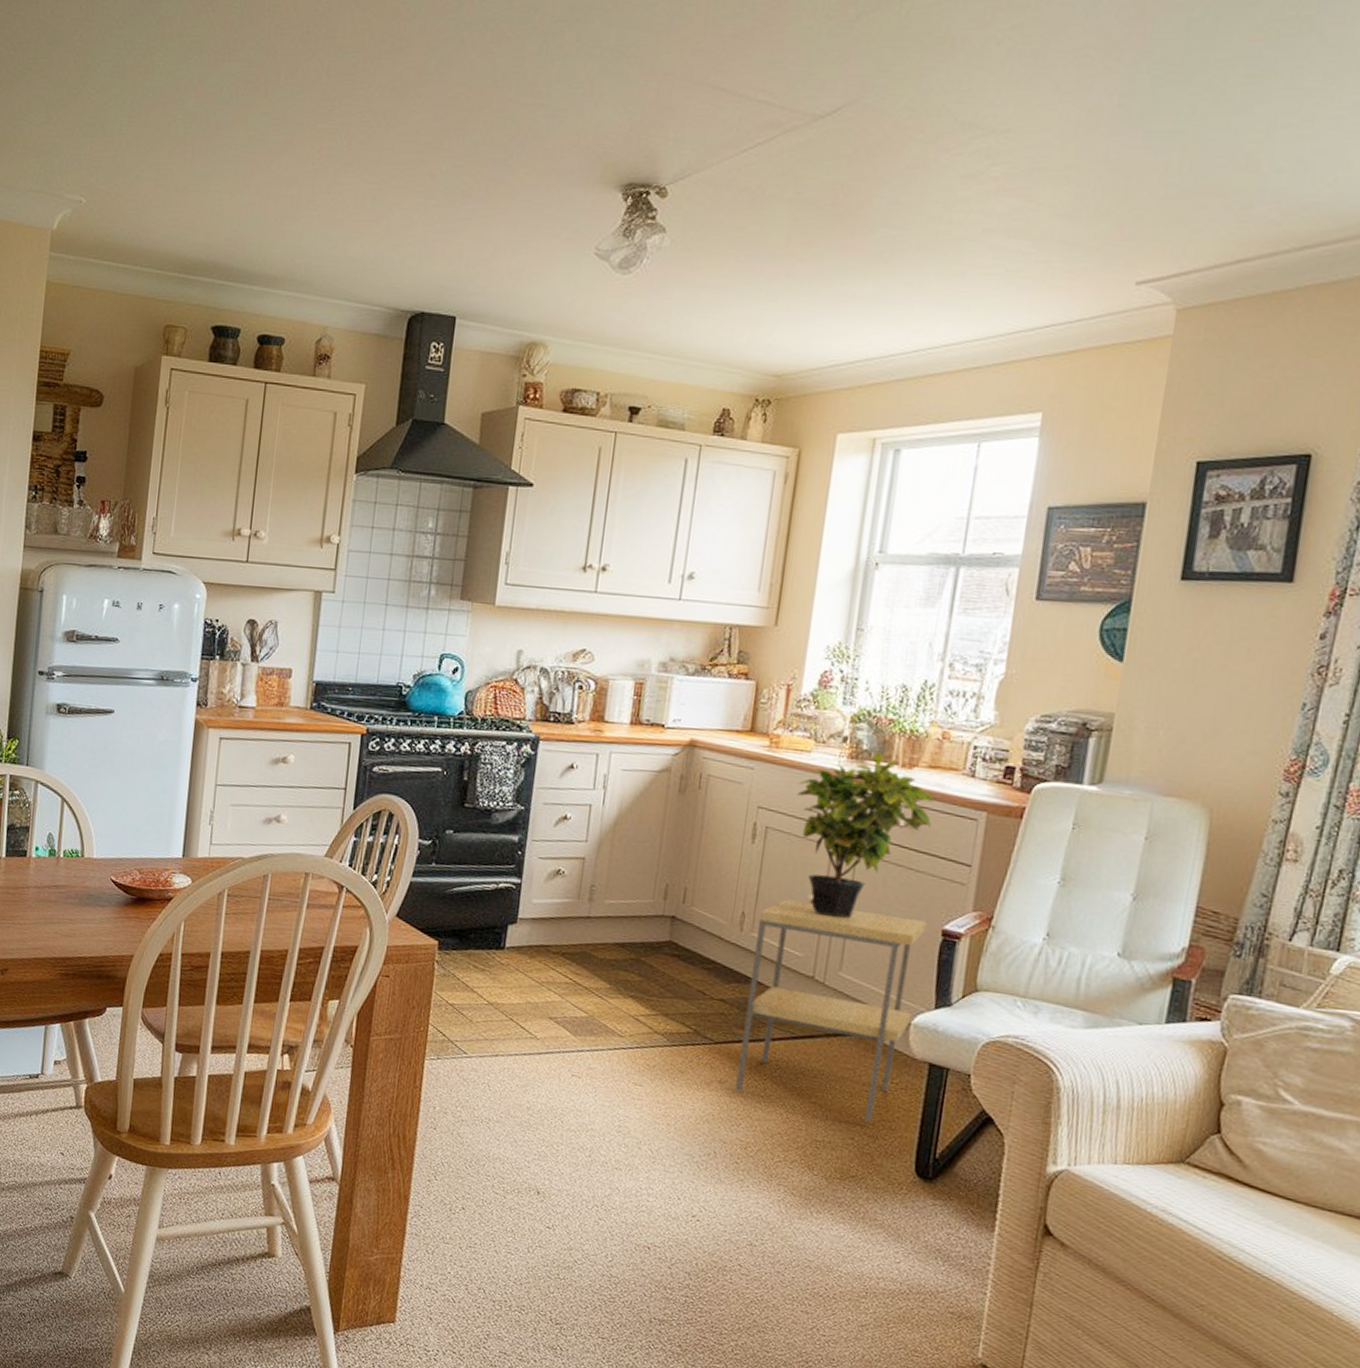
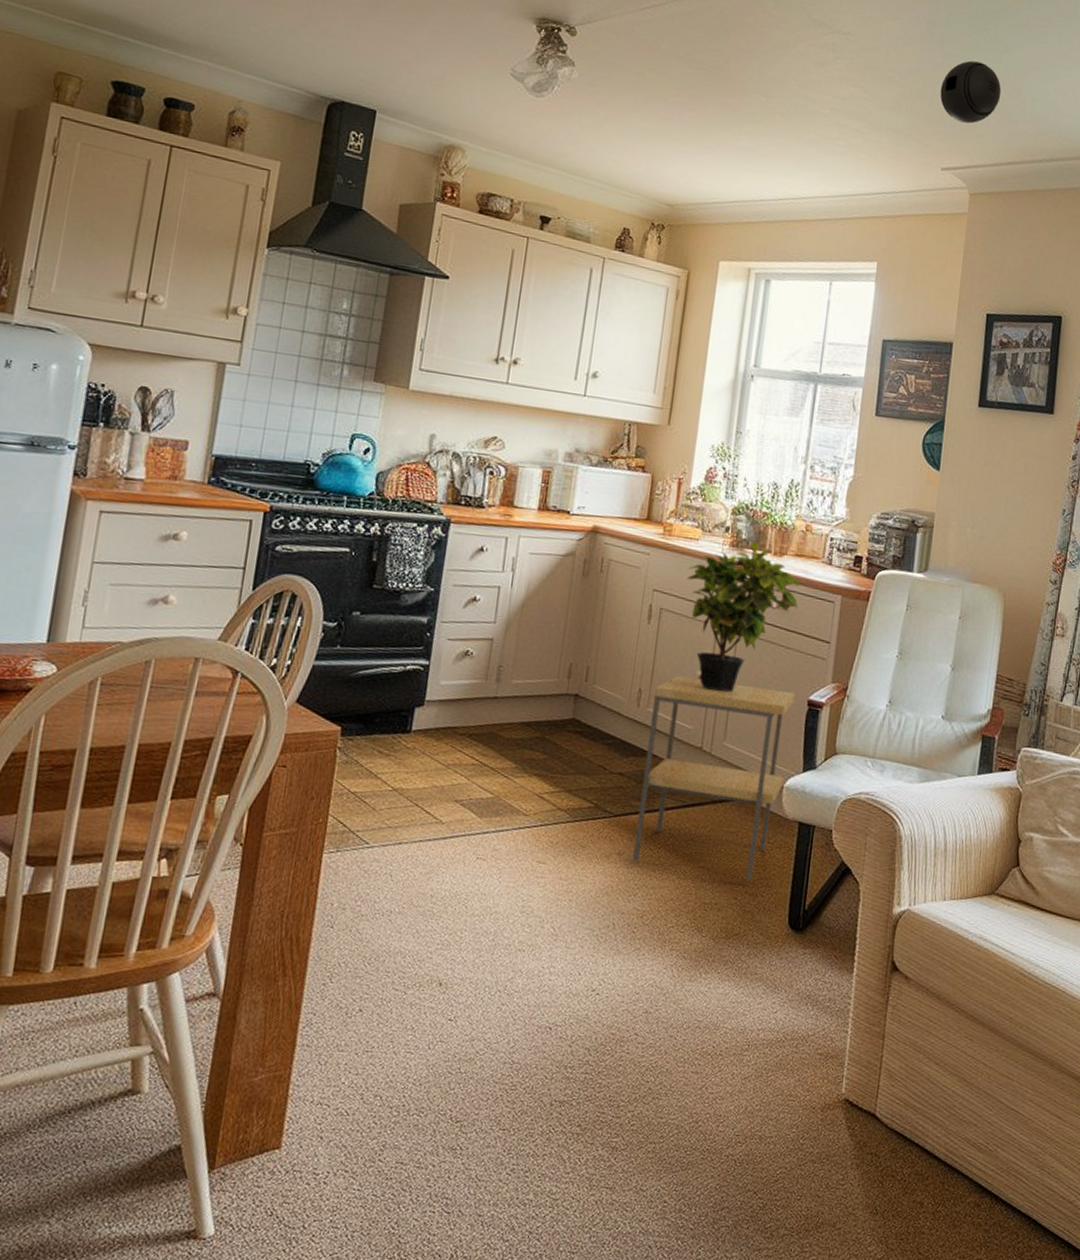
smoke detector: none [1136,134,1230,218] -> present [940,60,1002,124]

